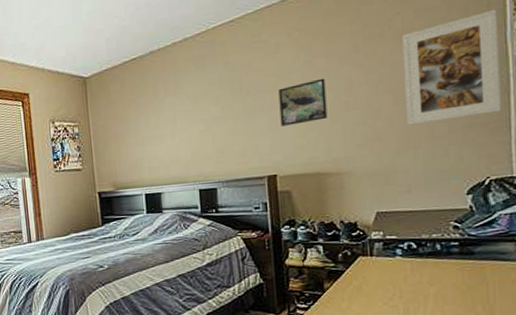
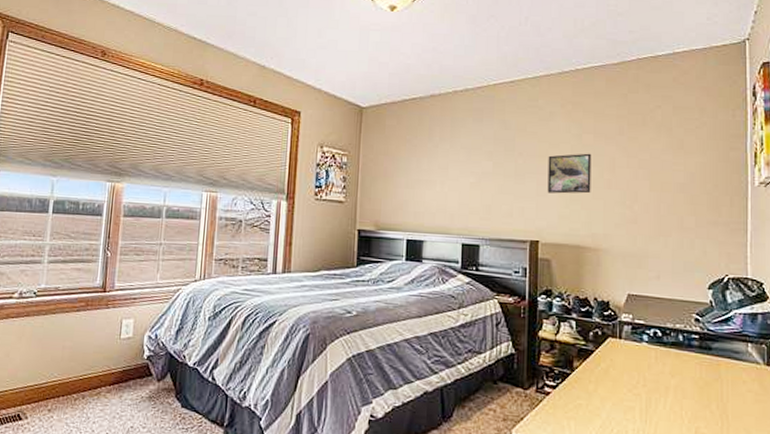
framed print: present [402,8,501,126] -> none [660,120,740,215]

